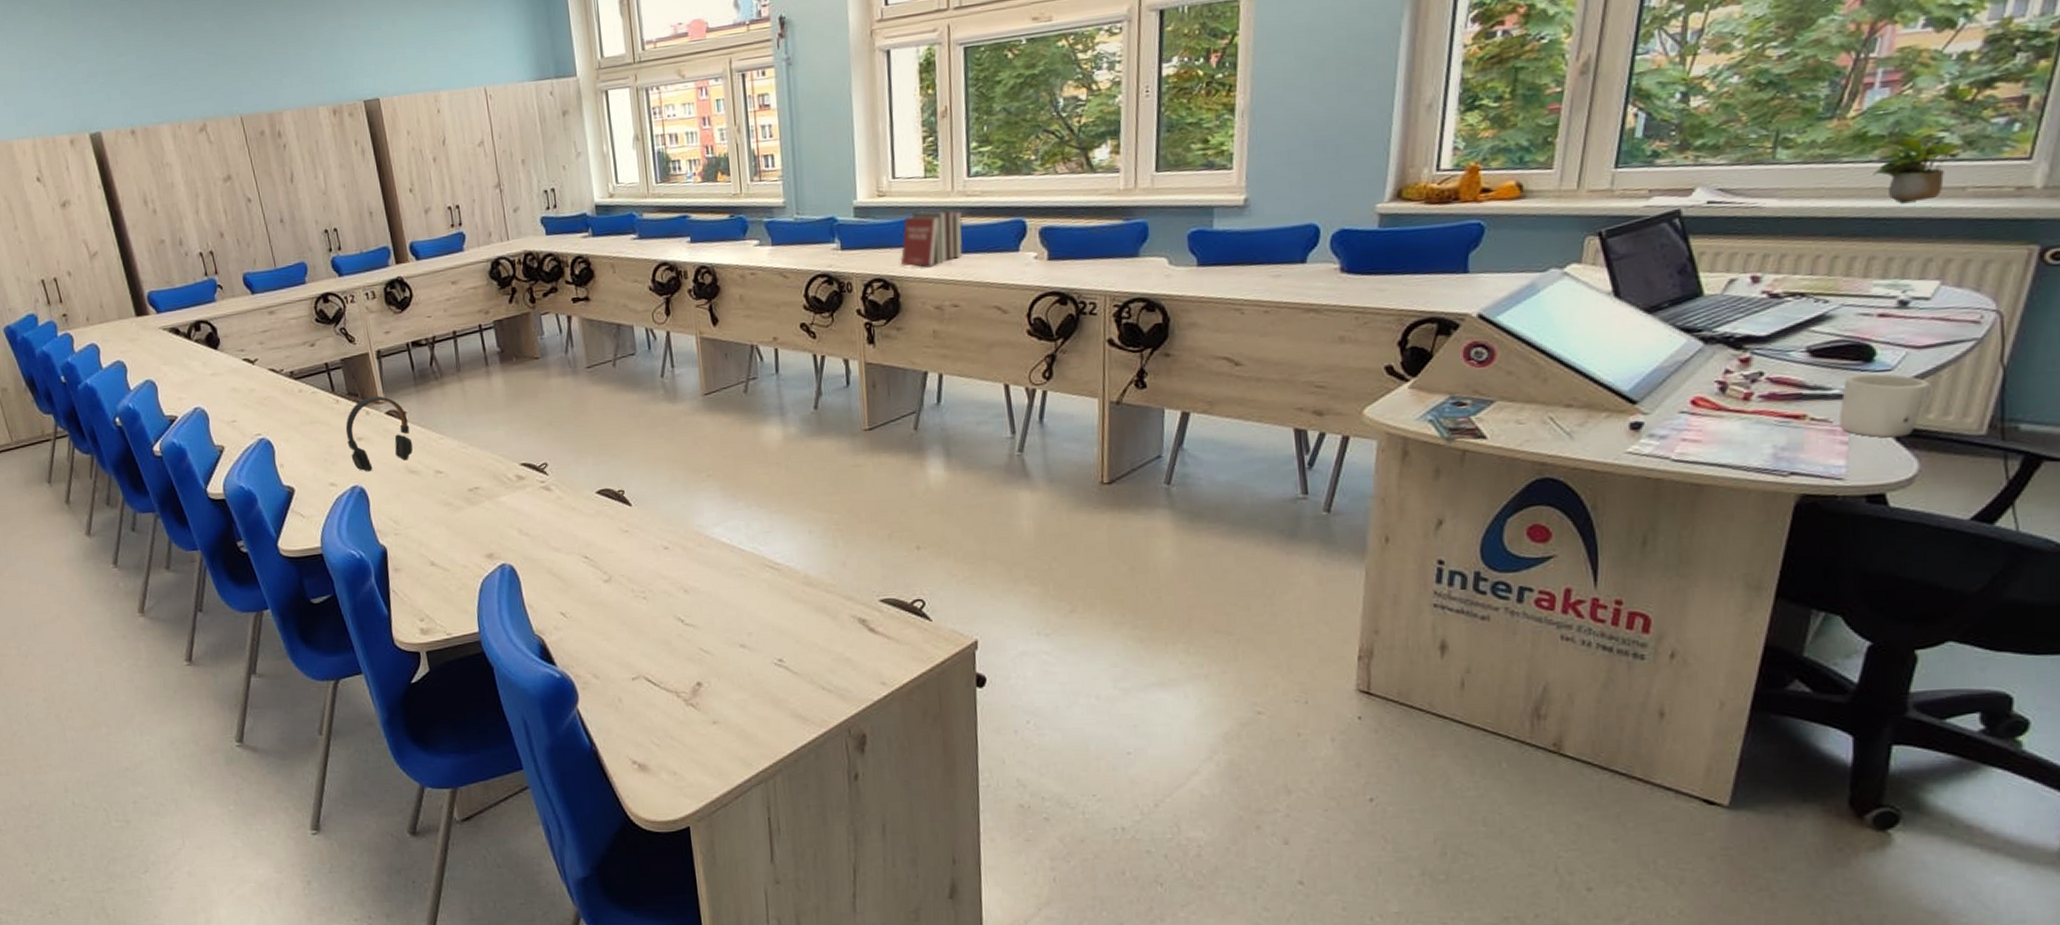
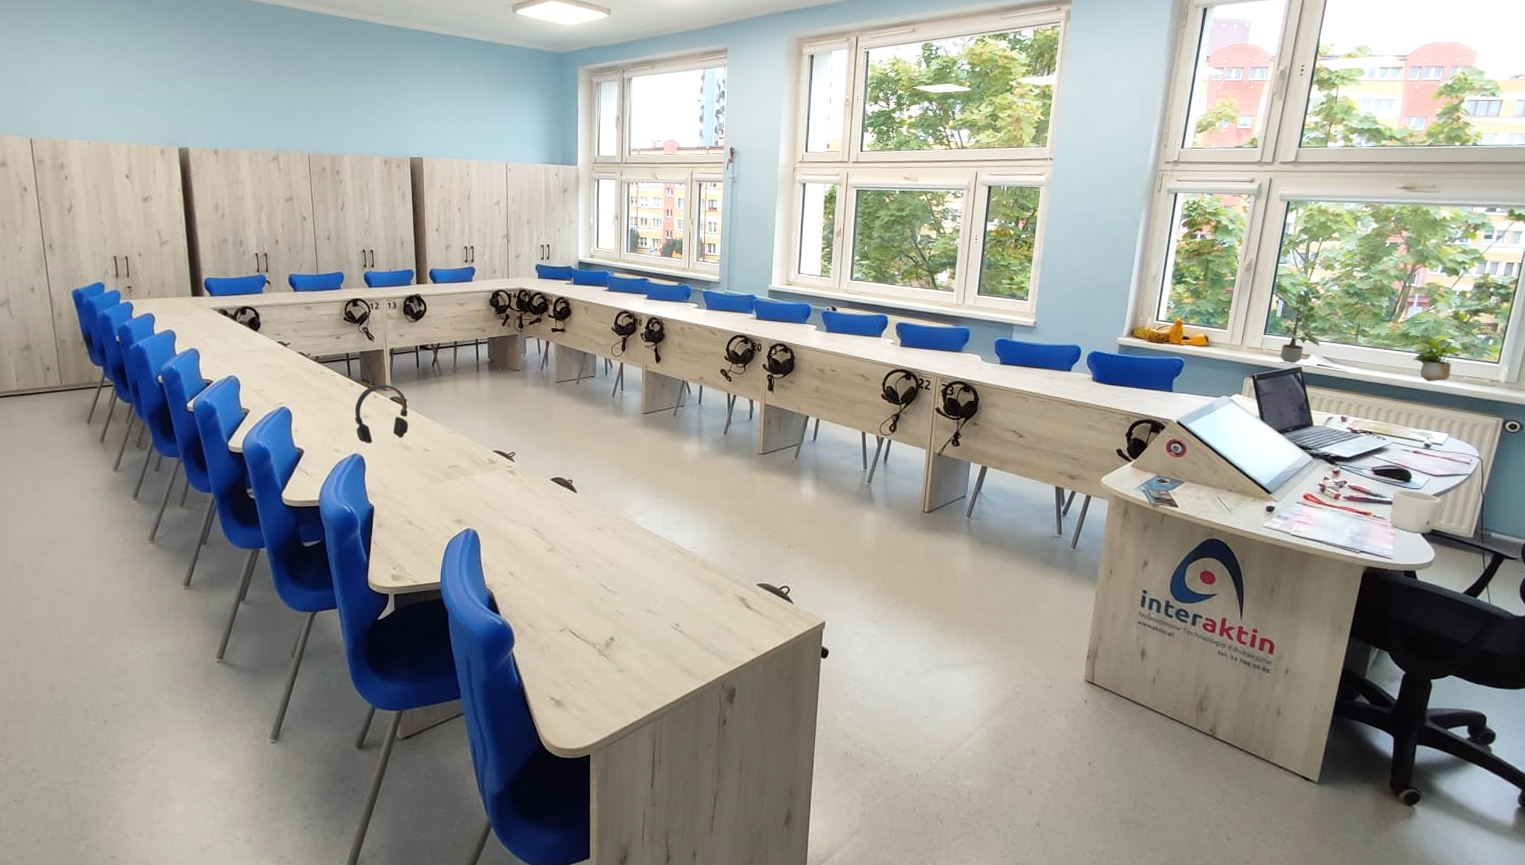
books: present [900,210,963,267] -> none [797,299,845,341]
potted plant: none [1634,87,1716,205] -> present [1276,290,1323,362]

